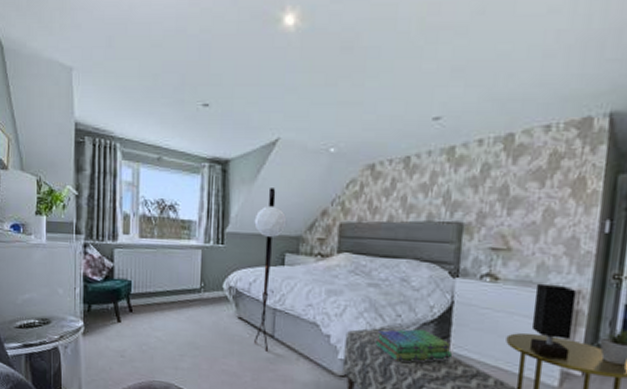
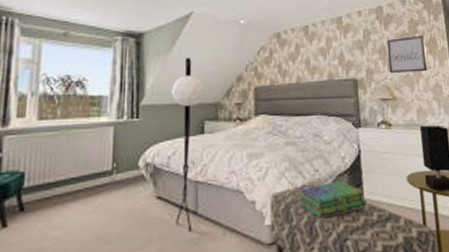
wall art: none [508,173,569,220] -> present [386,35,428,74]

